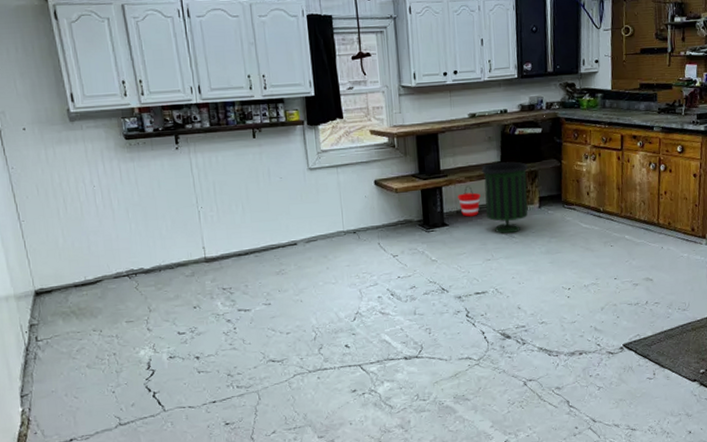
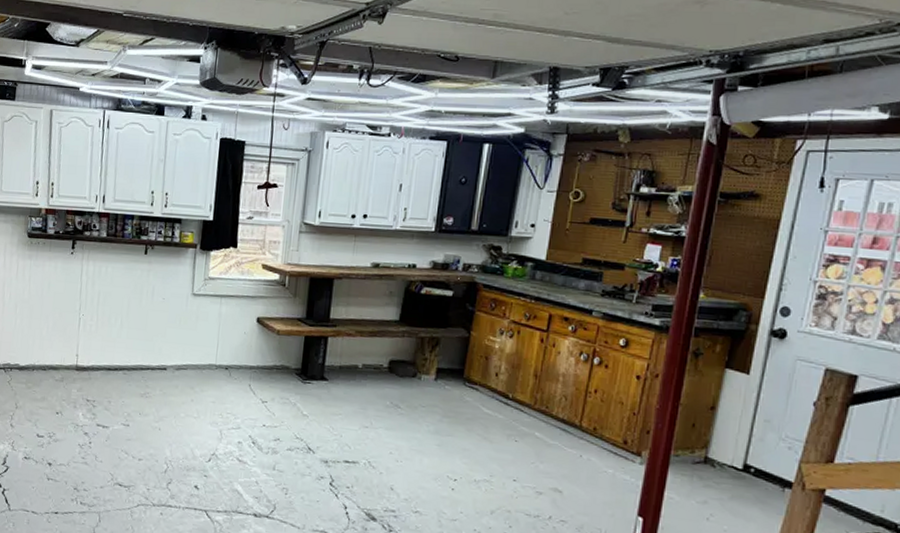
bucket: present [458,185,481,217] -> none [343,340,370,376]
trash can: present [481,161,529,234] -> none [371,320,430,403]

